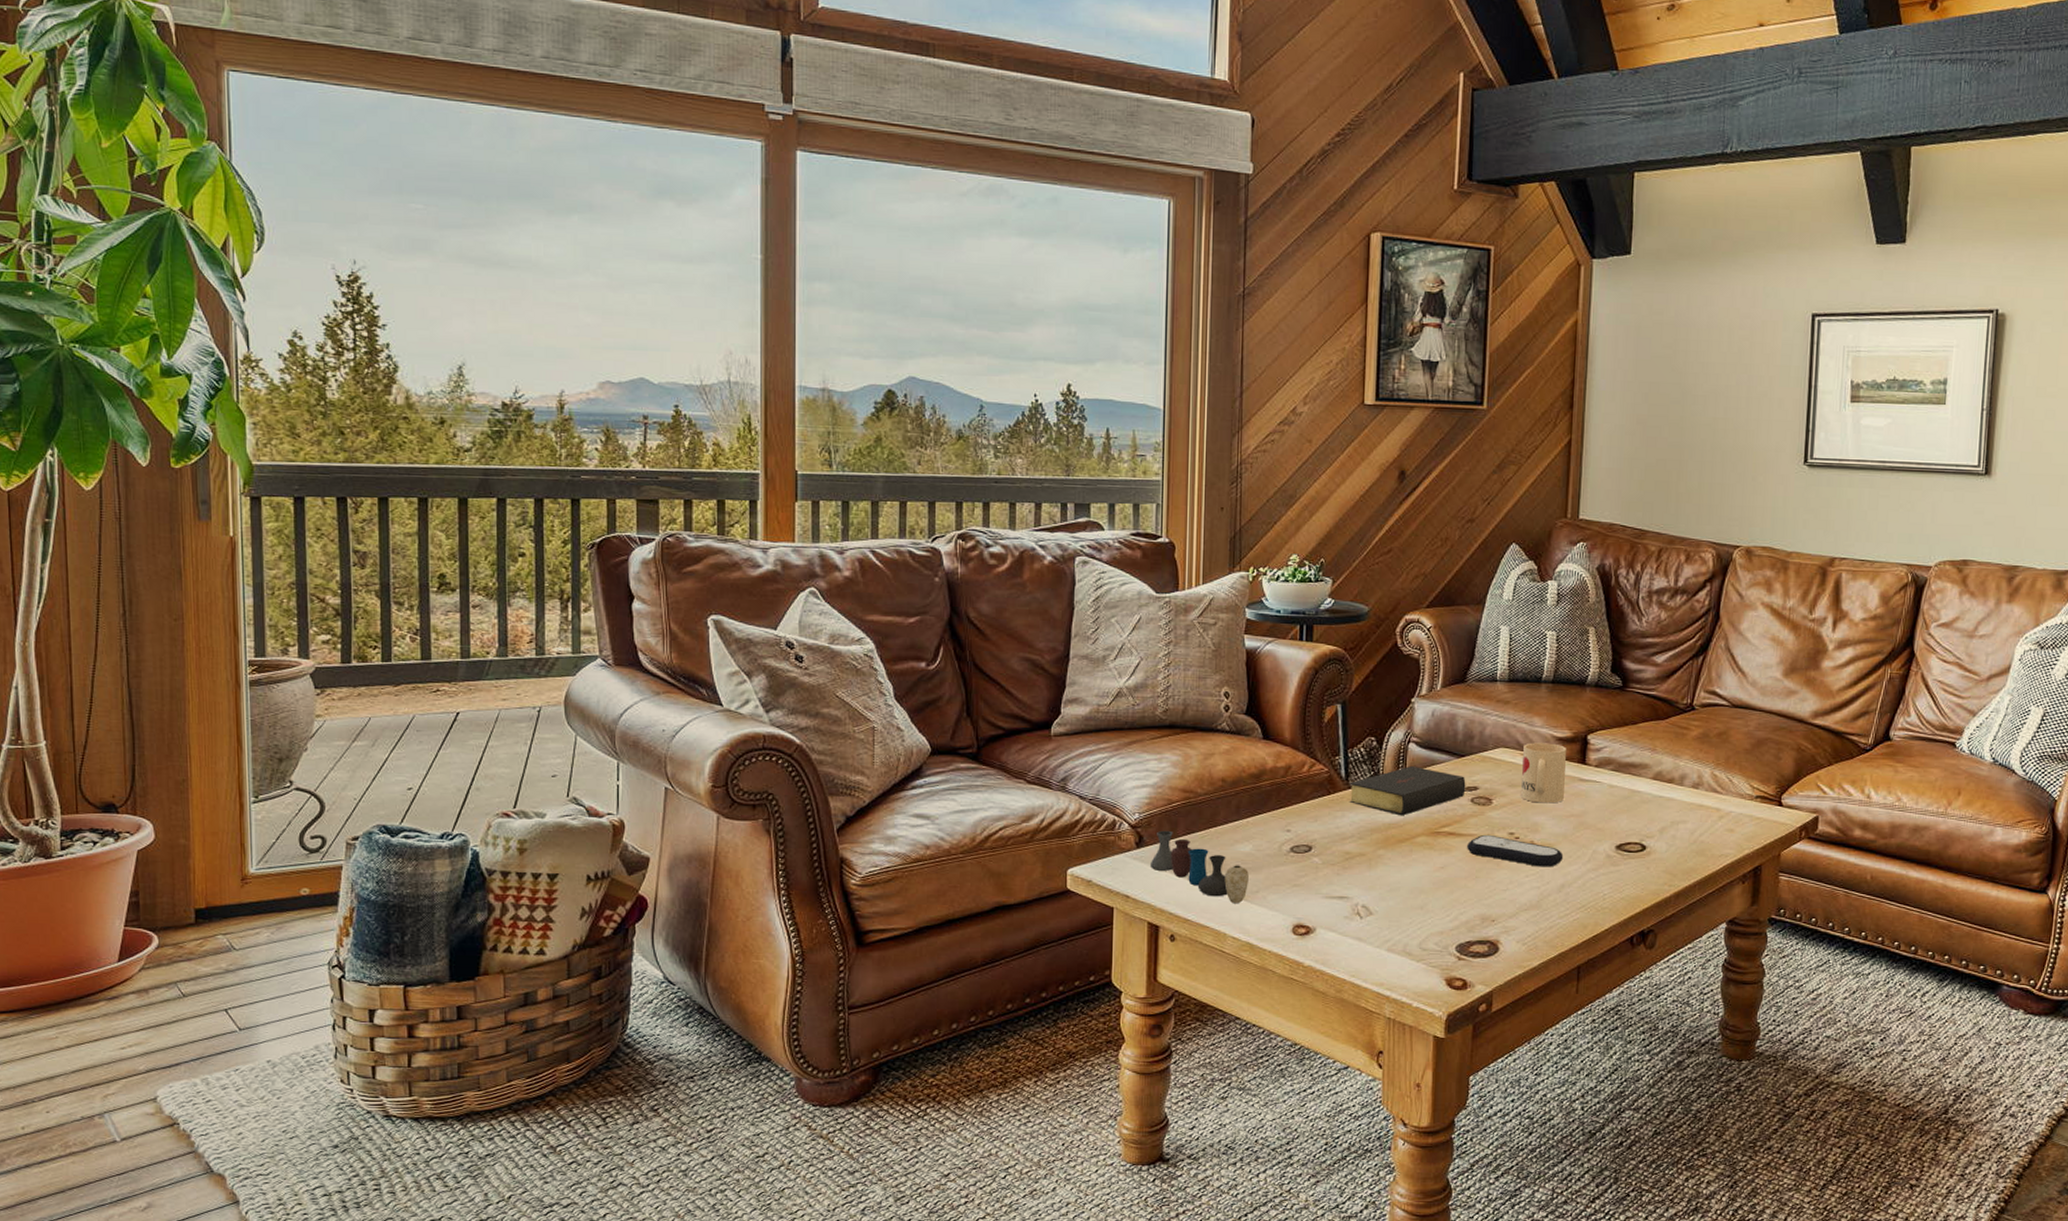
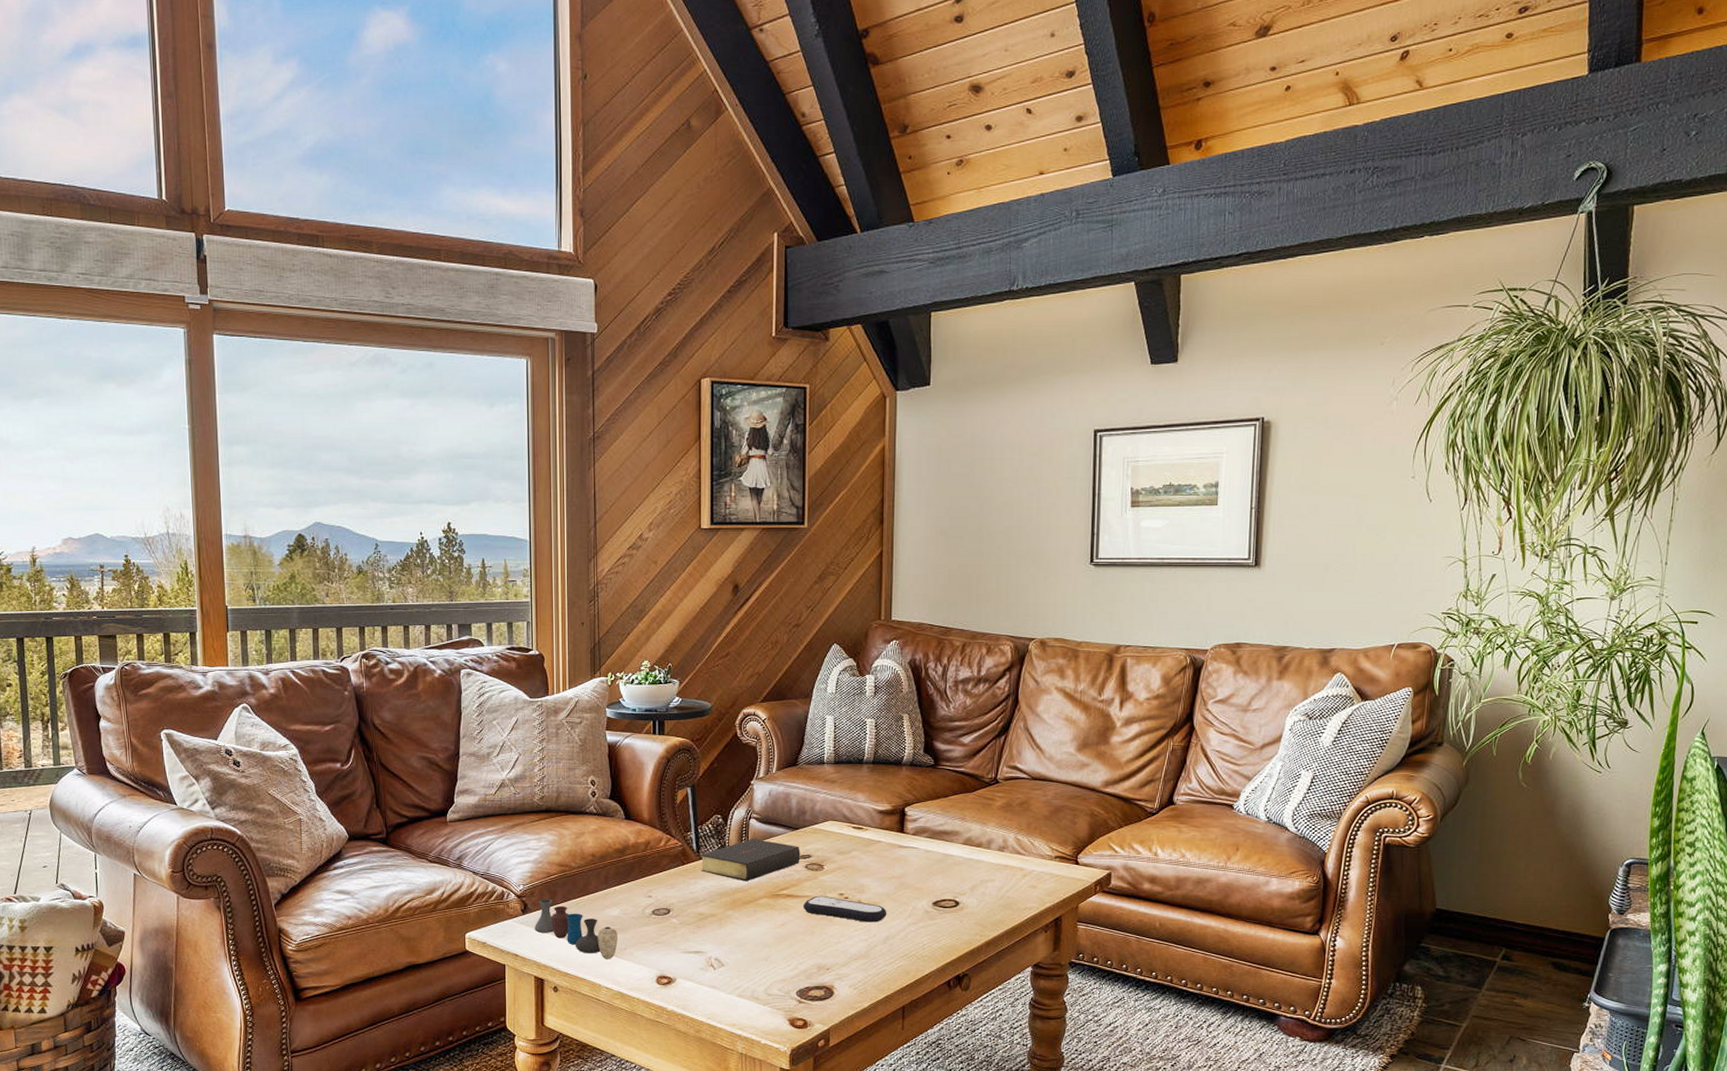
mug: present [1521,742,1566,804] -> none [849,815,887,868]

